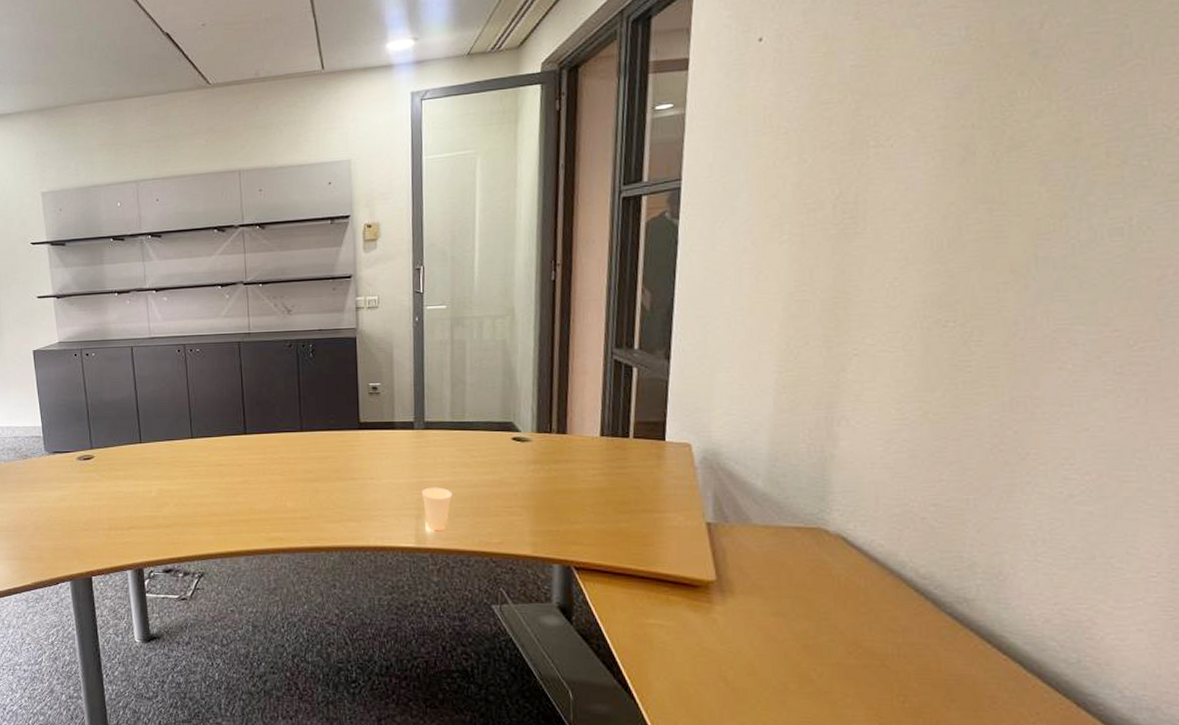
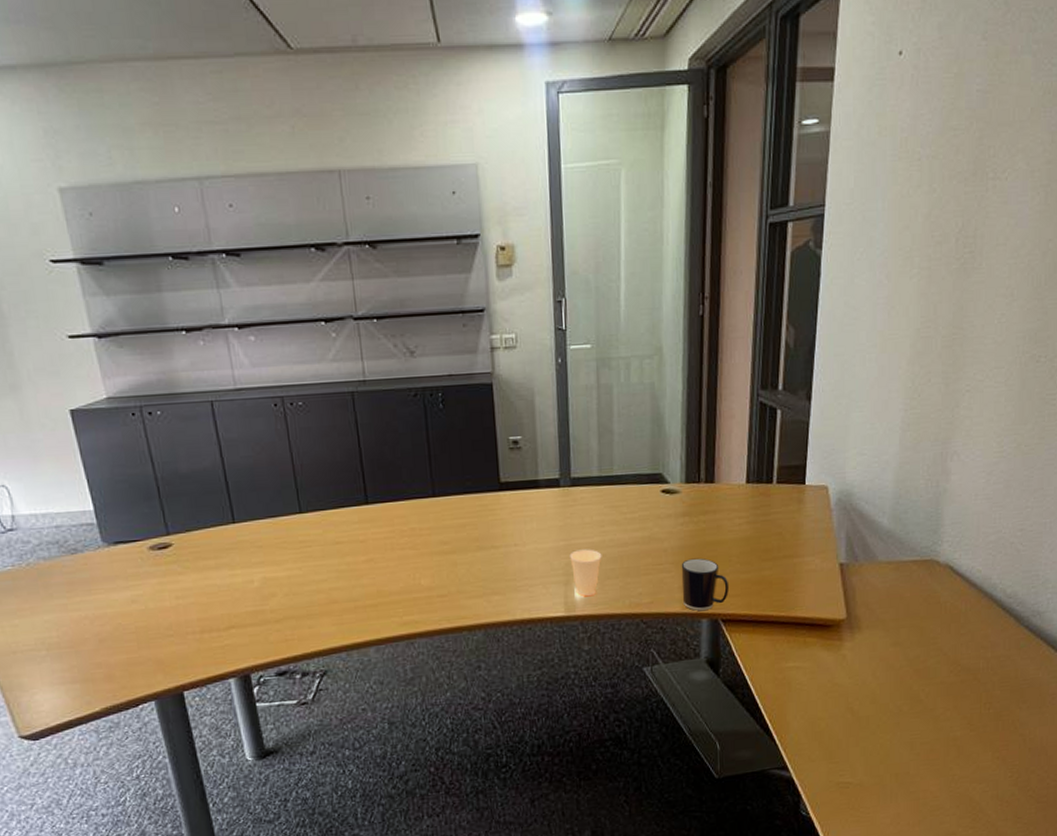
mug: none [531,504,583,557] -> present [681,558,730,611]

